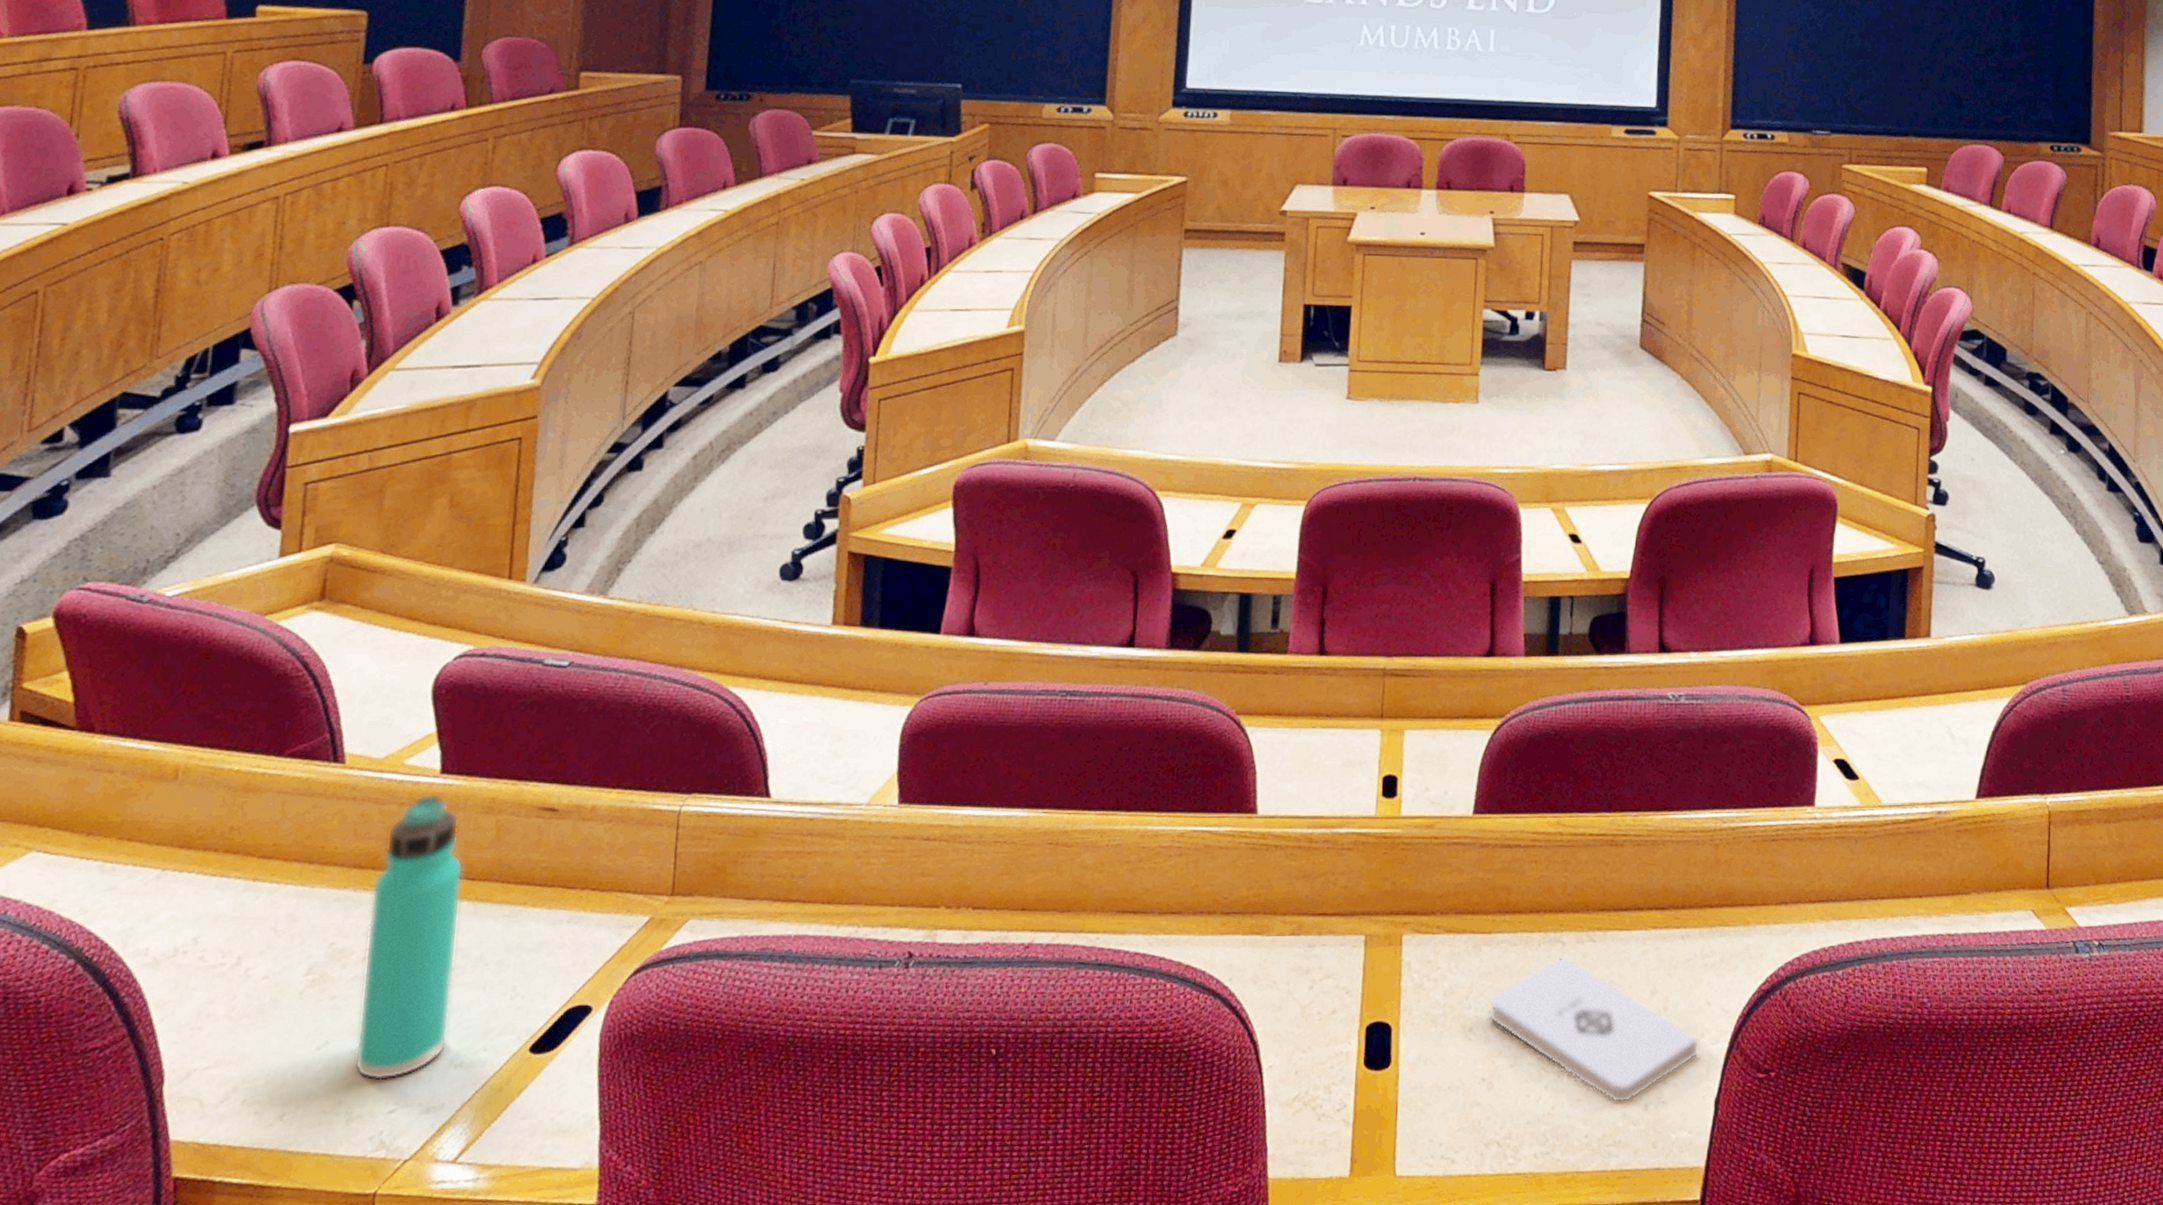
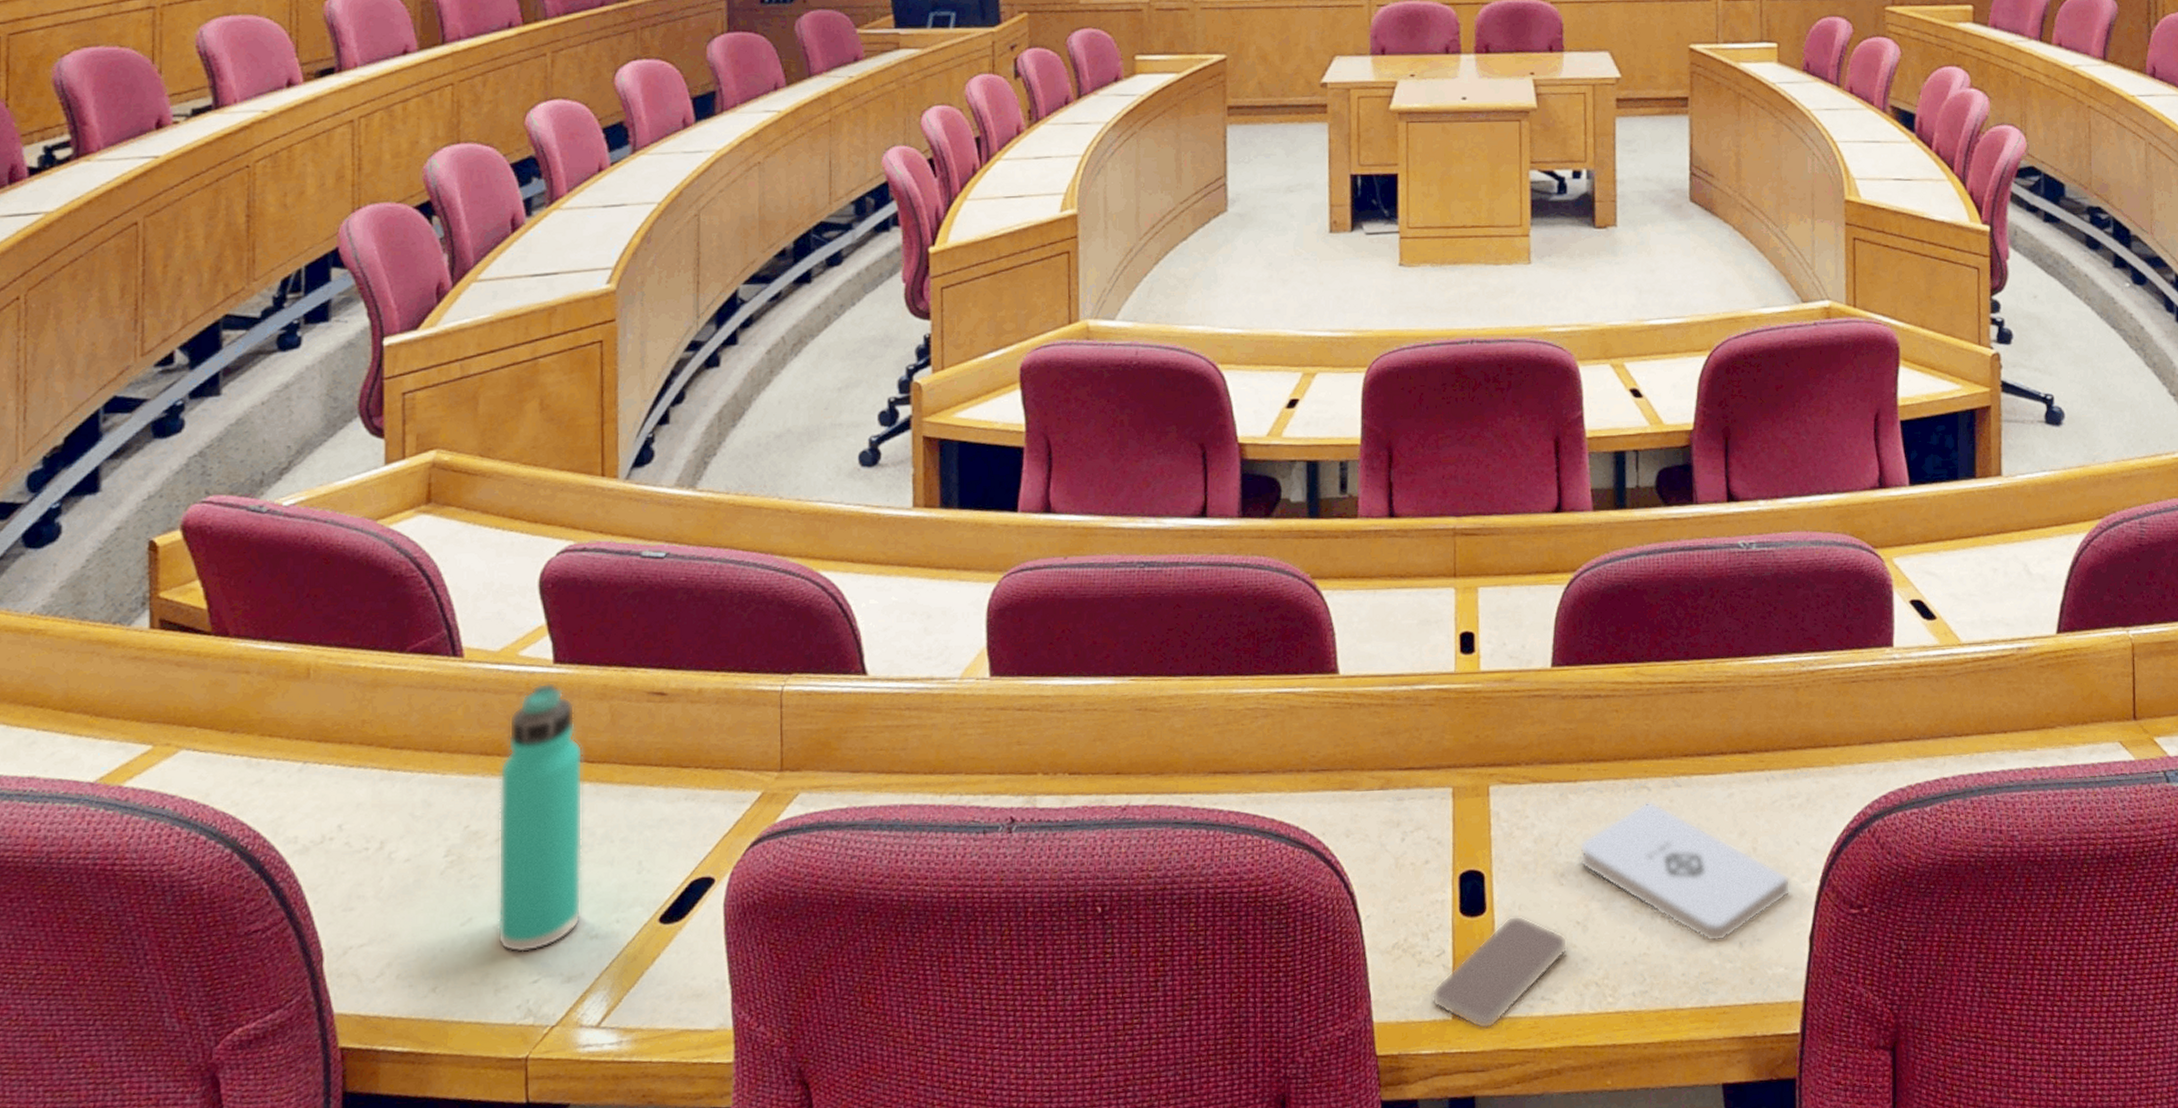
smartphone: none [1329,1070,1472,1188] -> present [1431,915,1568,1029]

